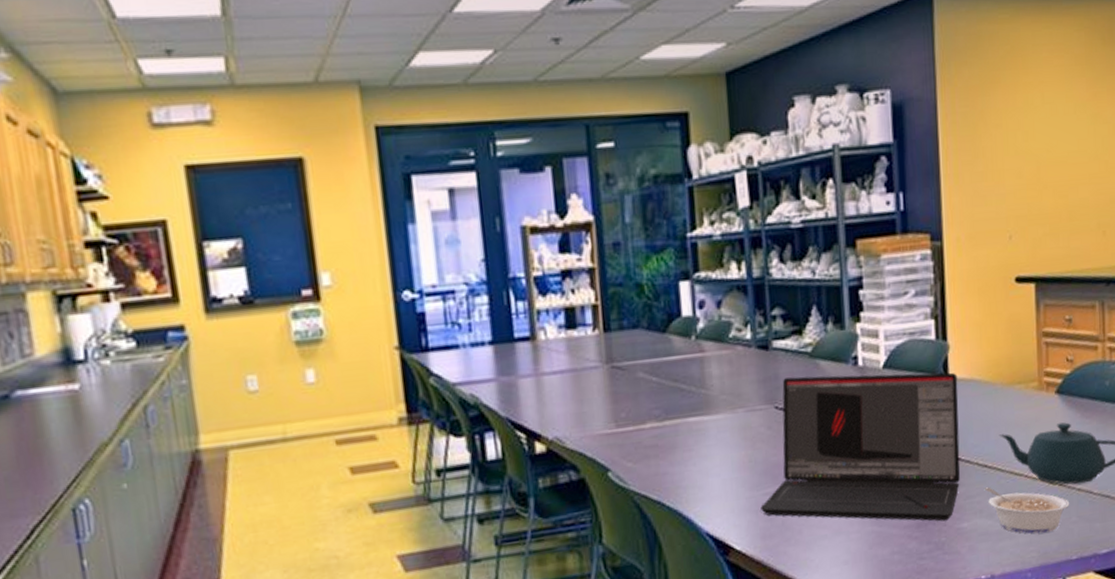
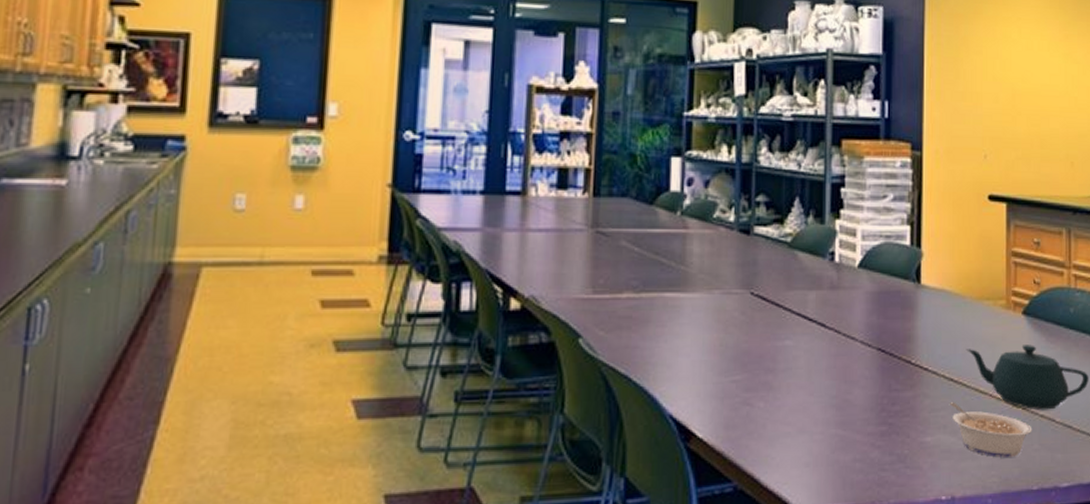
laptop: present [760,372,961,522] -> none [727,265,929,432]

